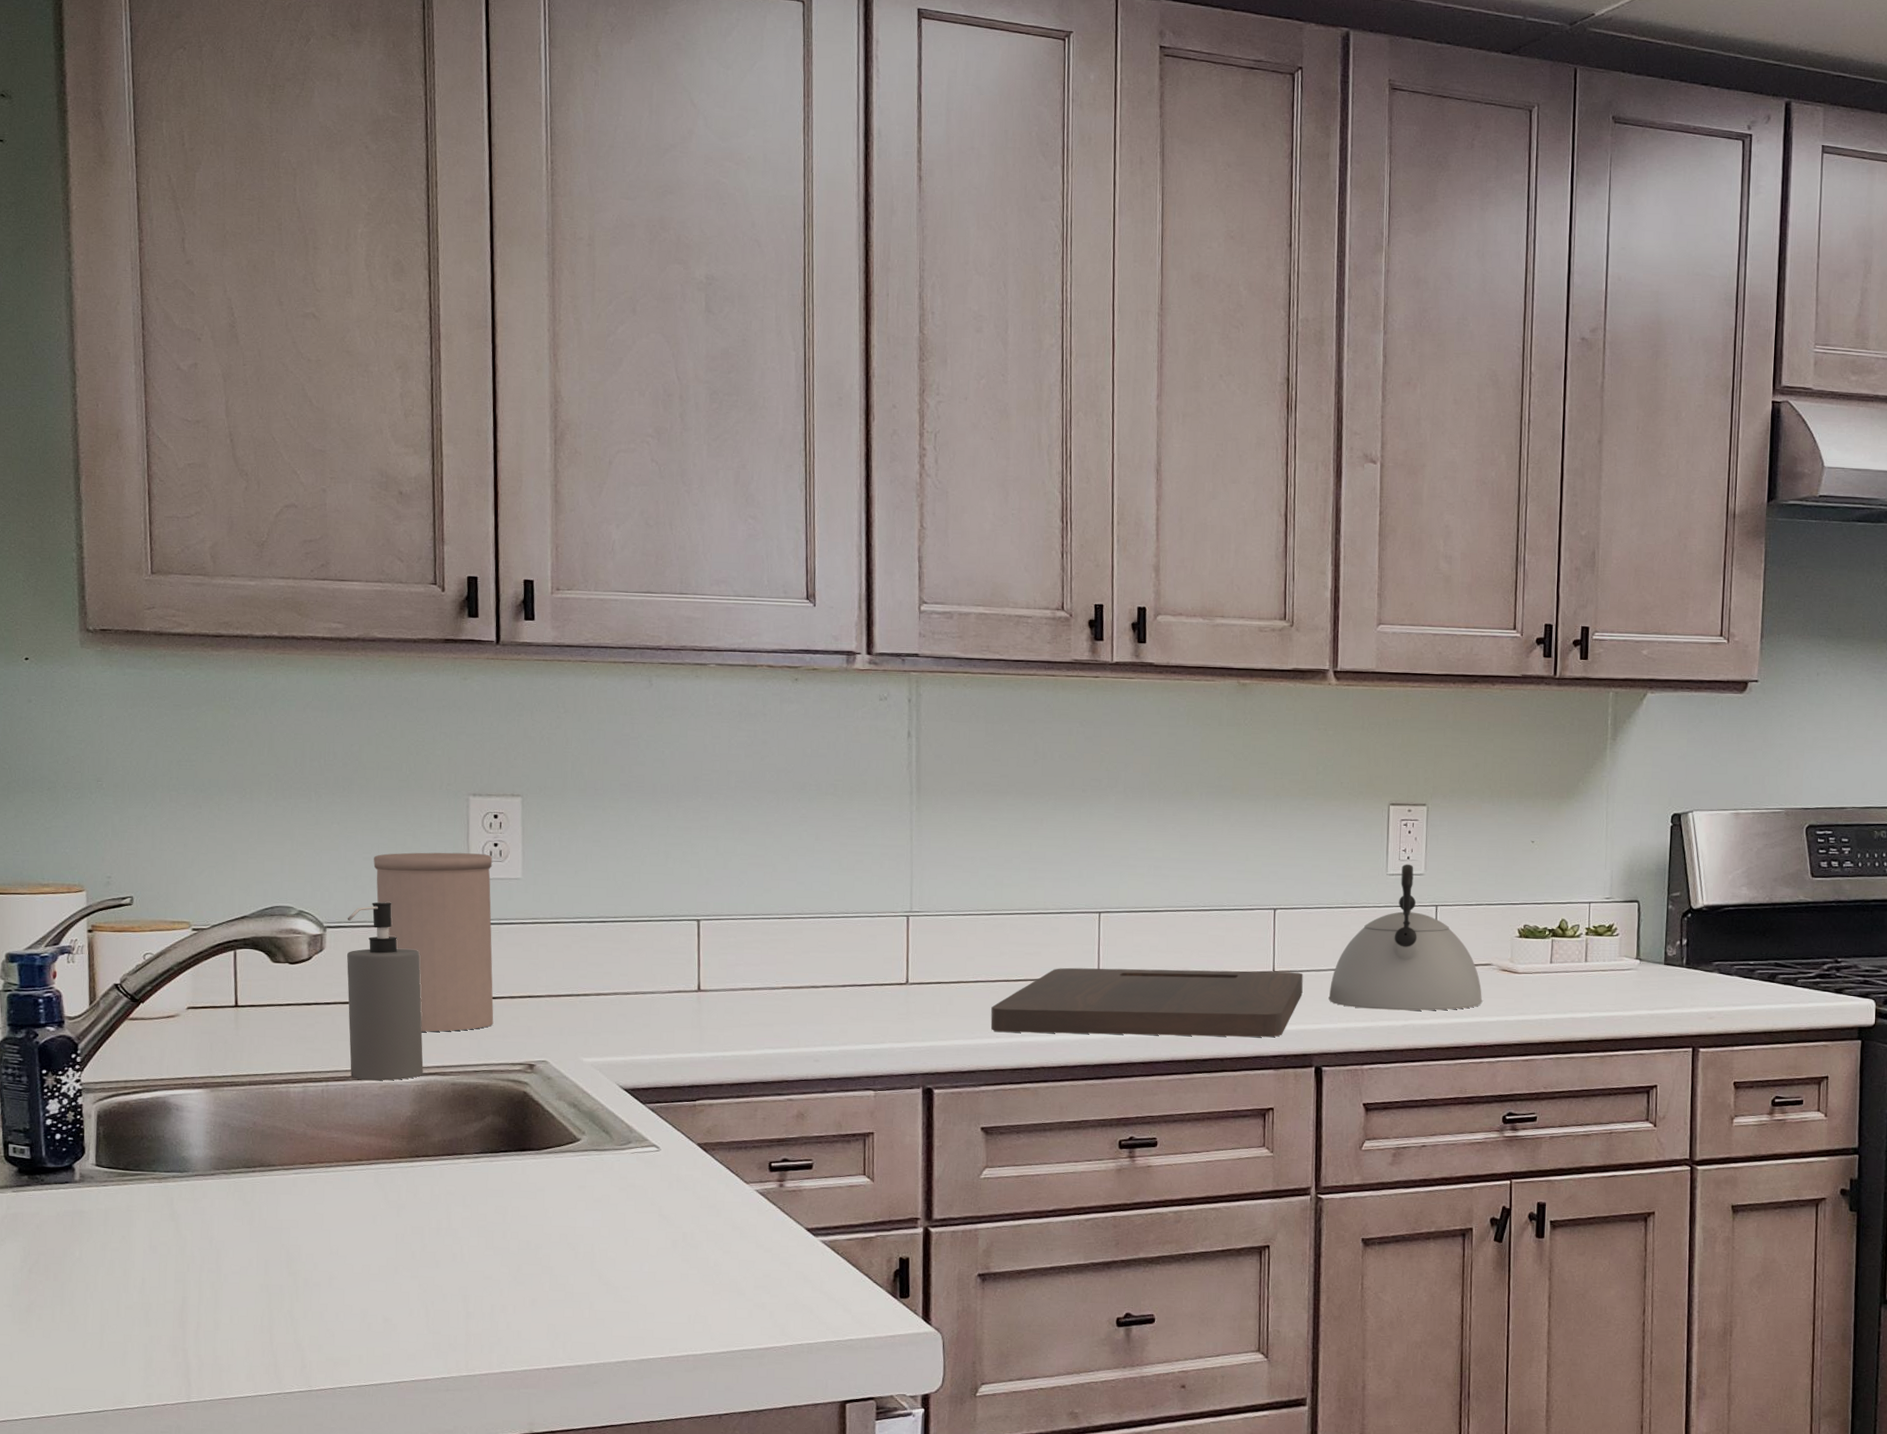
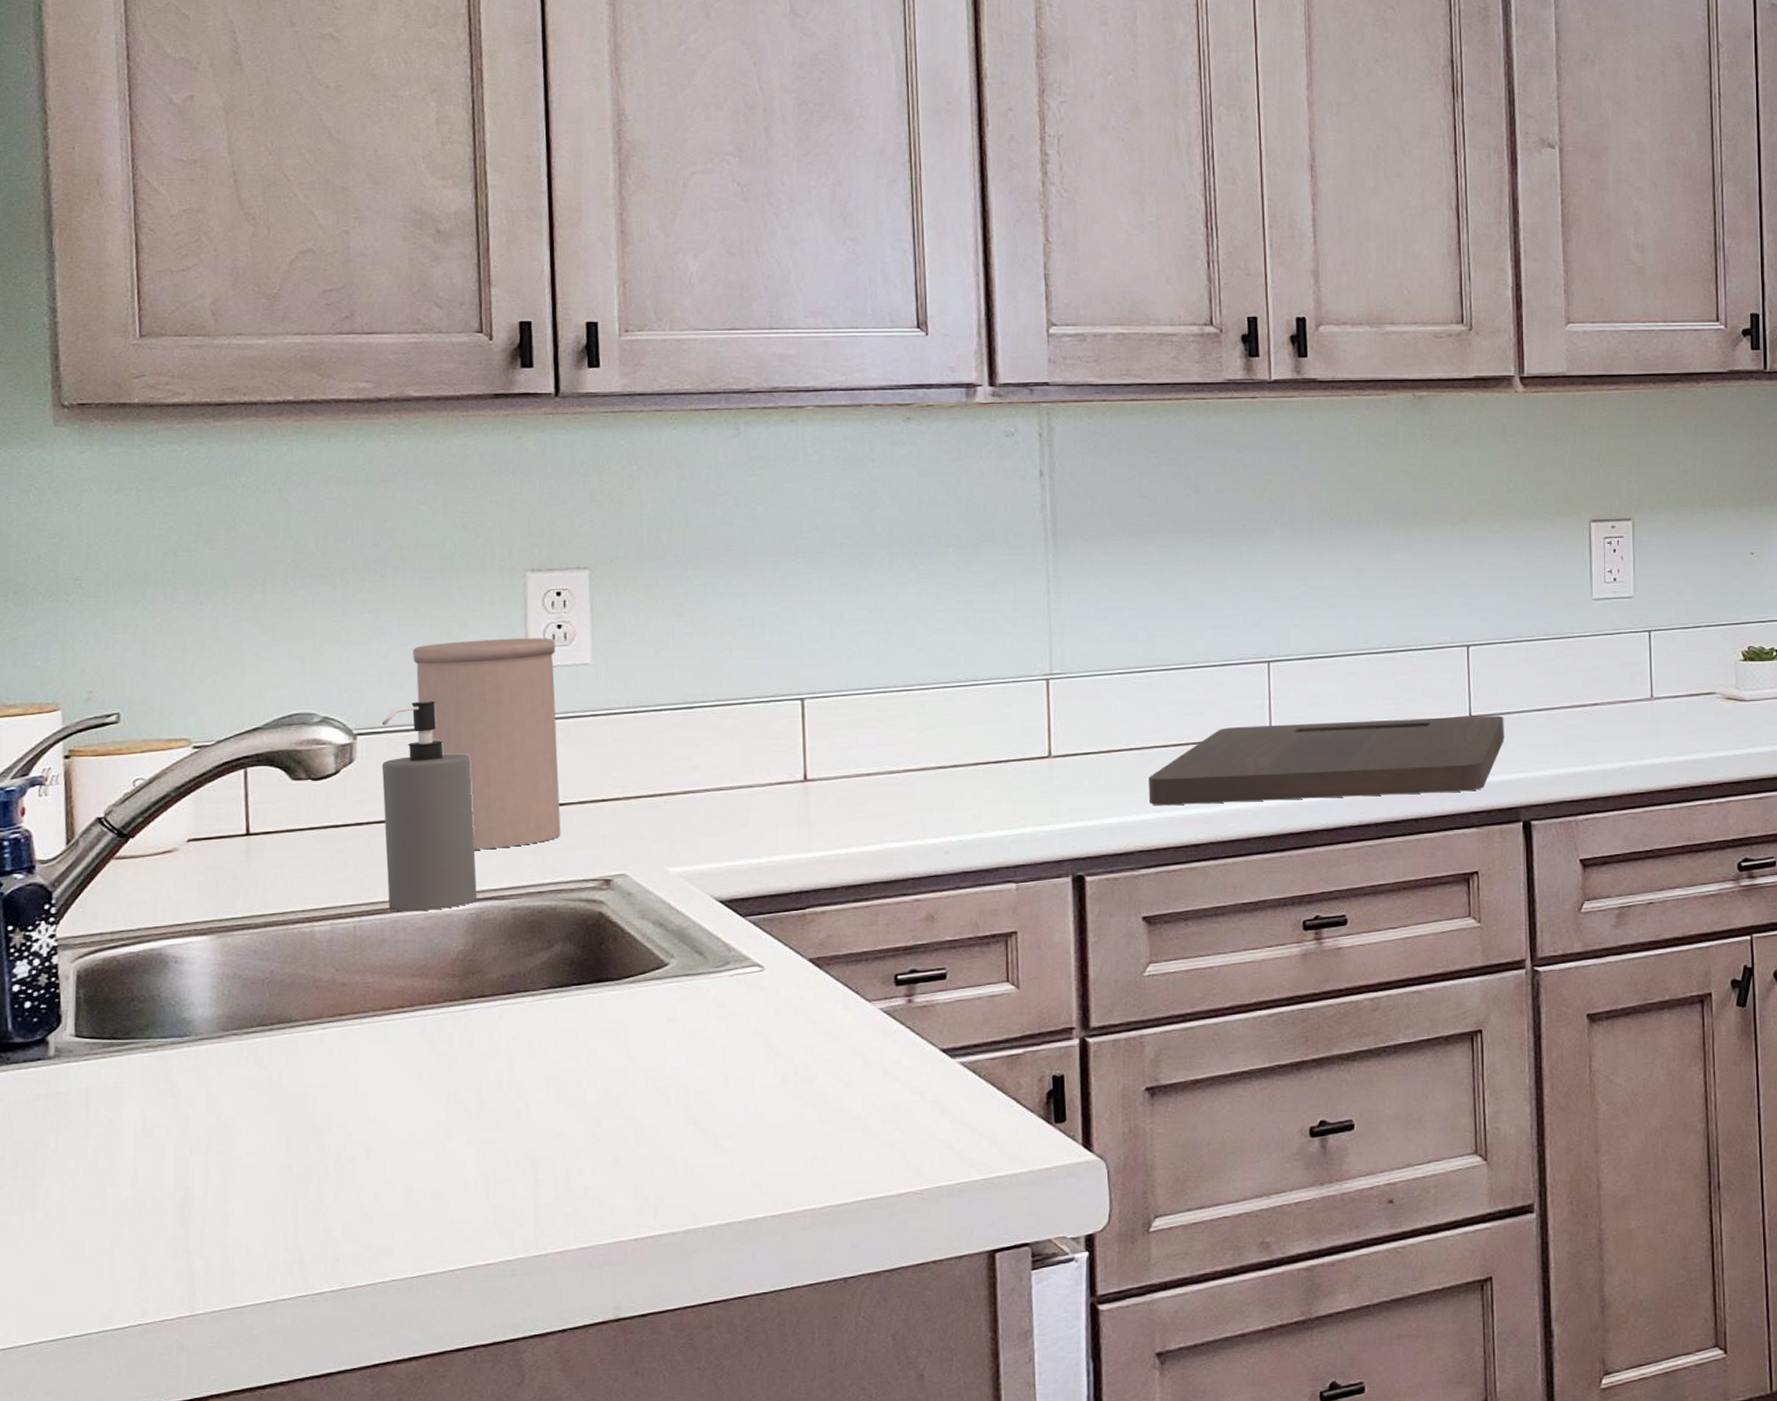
kettle: present [1328,864,1483,1011] -> none [1534,586,1708,752]

